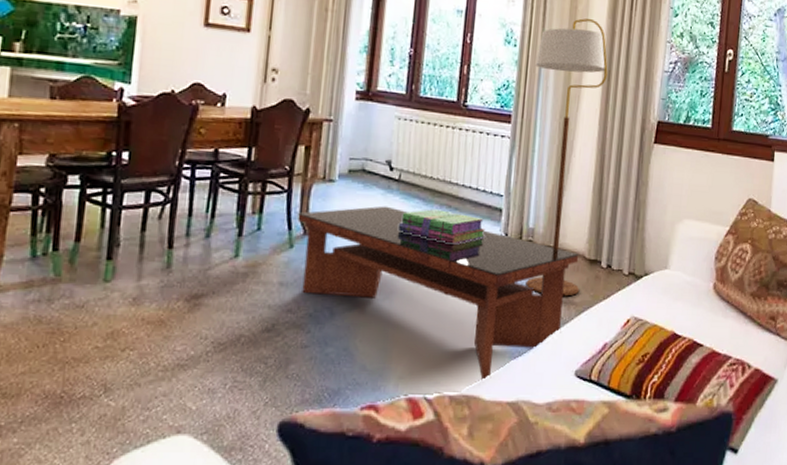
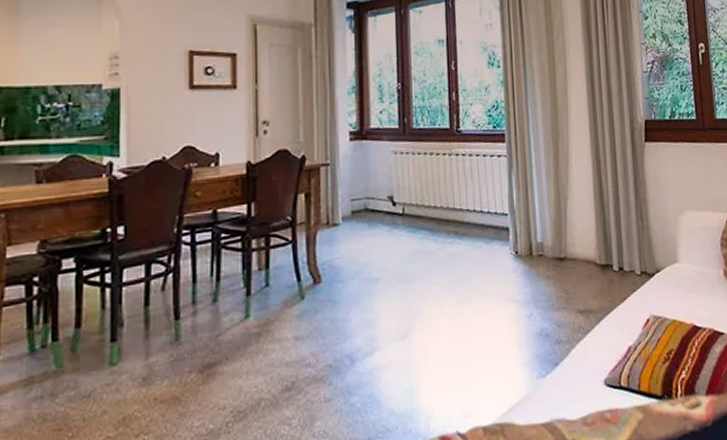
coffee table: present [297,206,579,381] -> none [306,242,591,406]
stack of books: present [398,209,486,245] -> none [408,237,496,271]
floor lamp: present [525,18,608,297] -> none [520,31,597,306]

